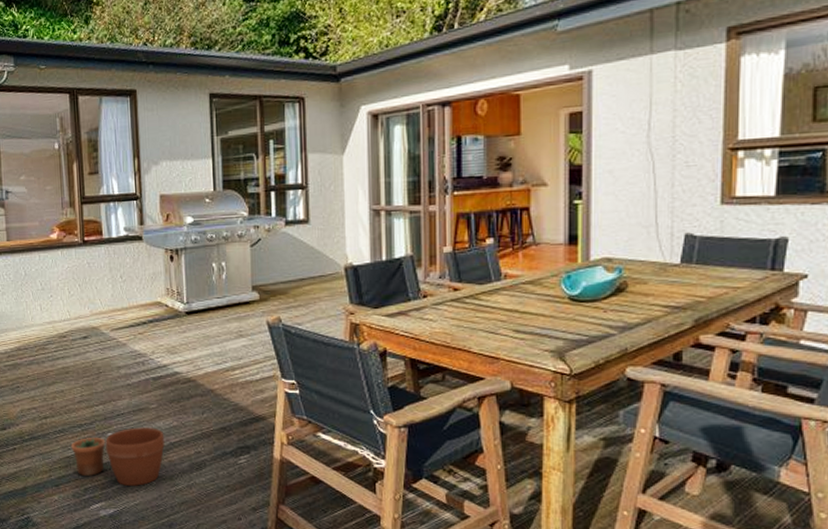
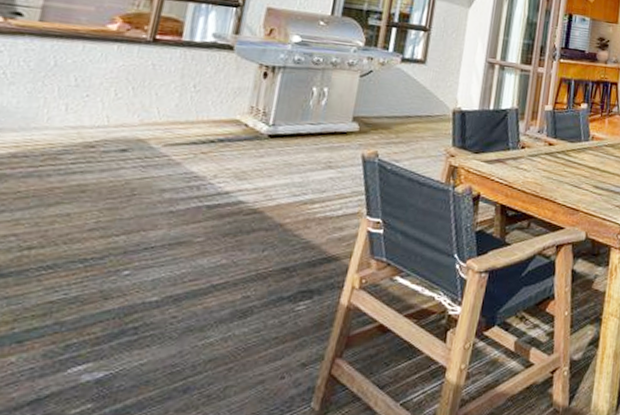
planter: present [71,437,106,476] -> none [59,275,118,327]
flowerpot: present [105,427,165,486] -> none [114,265,206,340]

